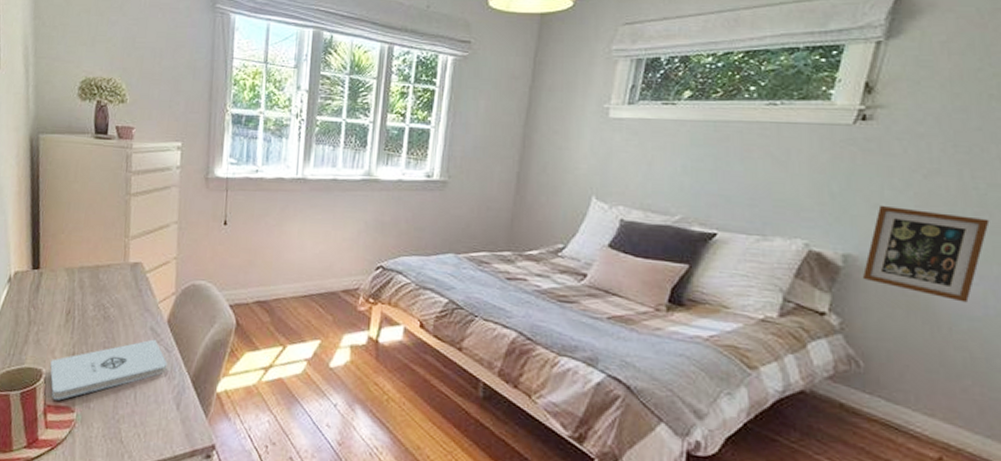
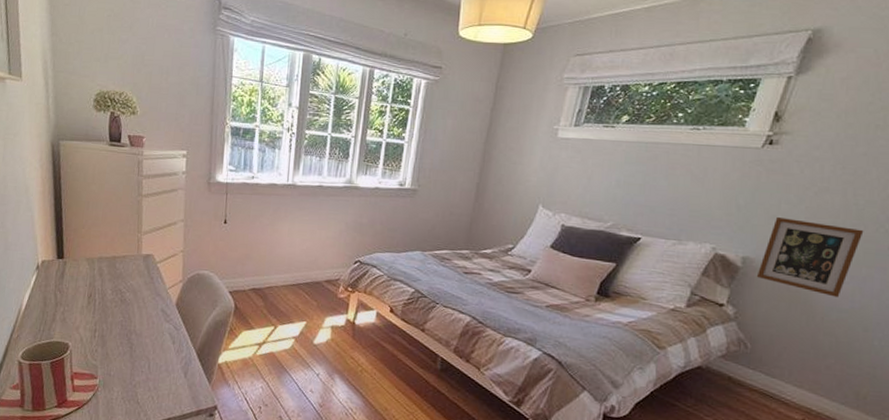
notepad: present [50,339,168,400] -> none [75,319,176,369]

